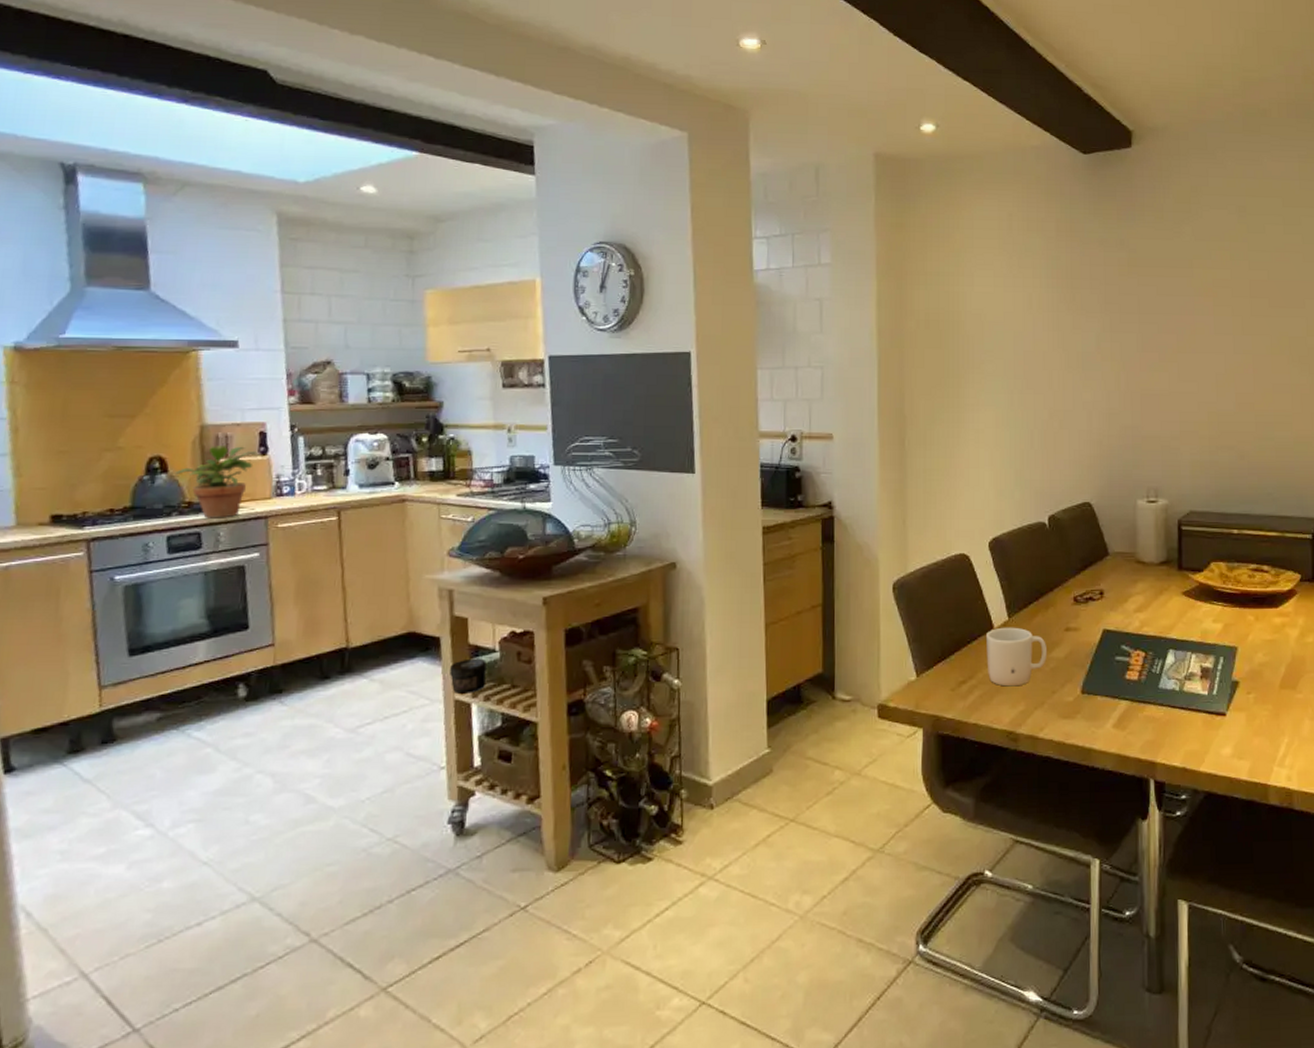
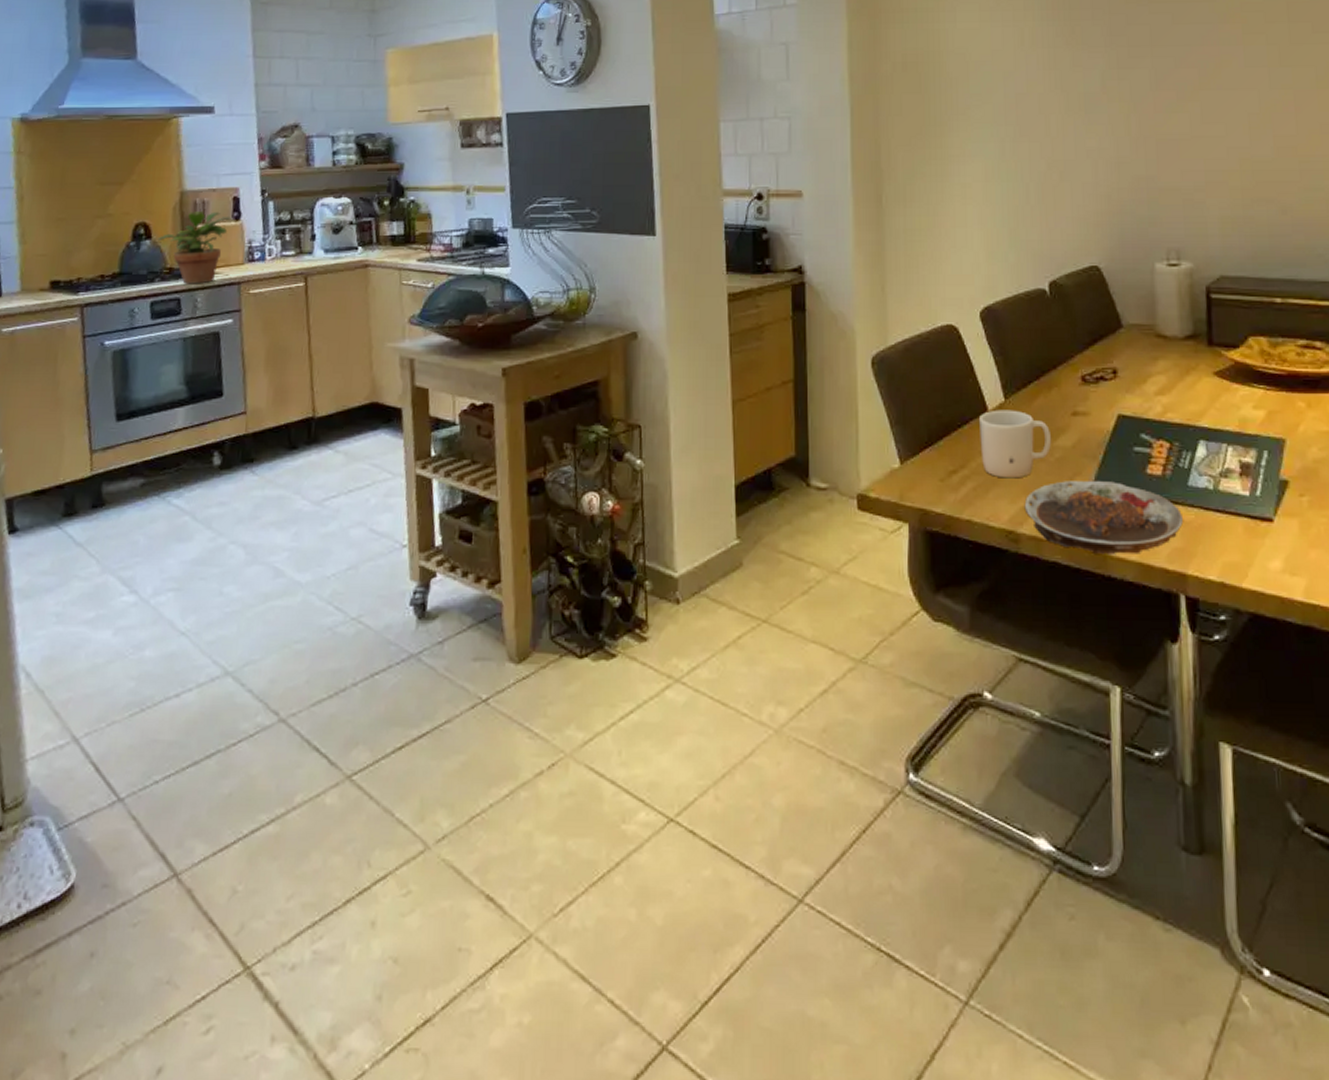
jar: present [450,658,488,694] -> none [411,431,448,468]
plate: none [1023,685,1154,749] -> present [1024,480,1183,555]

